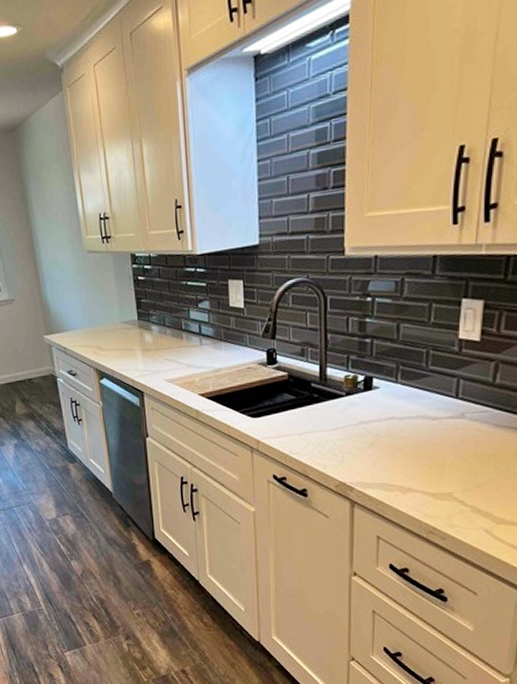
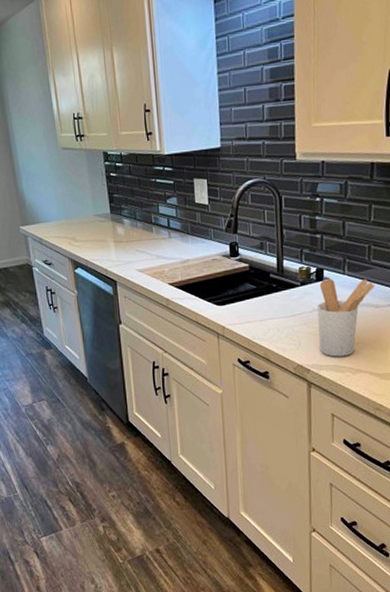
utensil holder: none [365,387,433,474] -> present [317,278,375,357]

